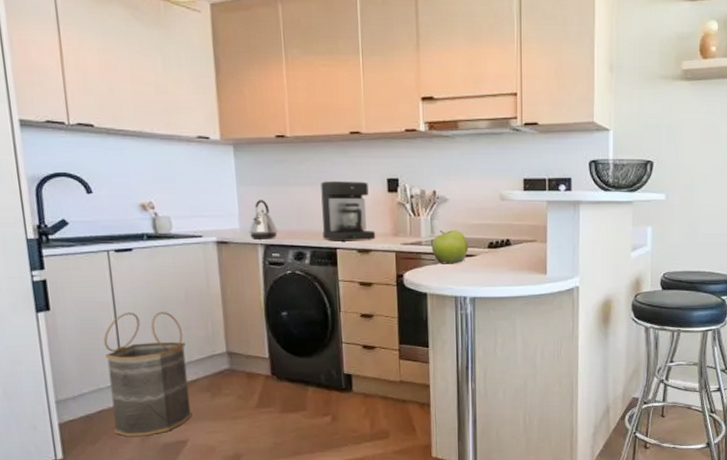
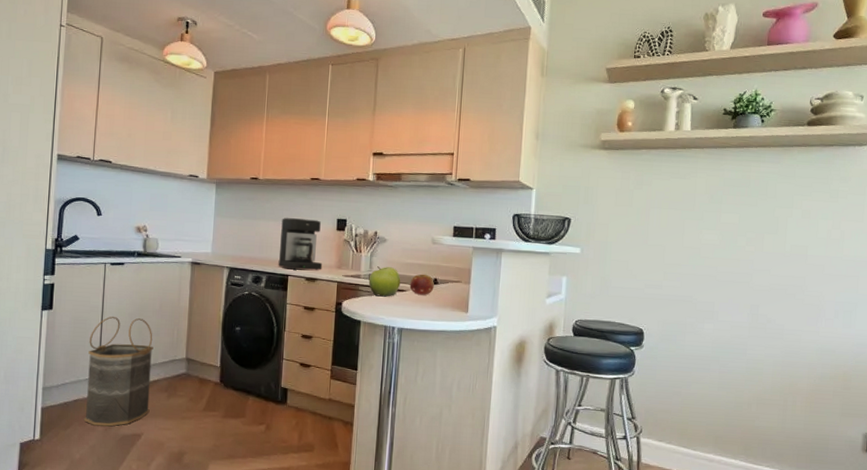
kettle: present [248,200,278,240] -> none [218,230,242,264]
fruit: none [479,235,507,260] -> present [409,274,434,296]

